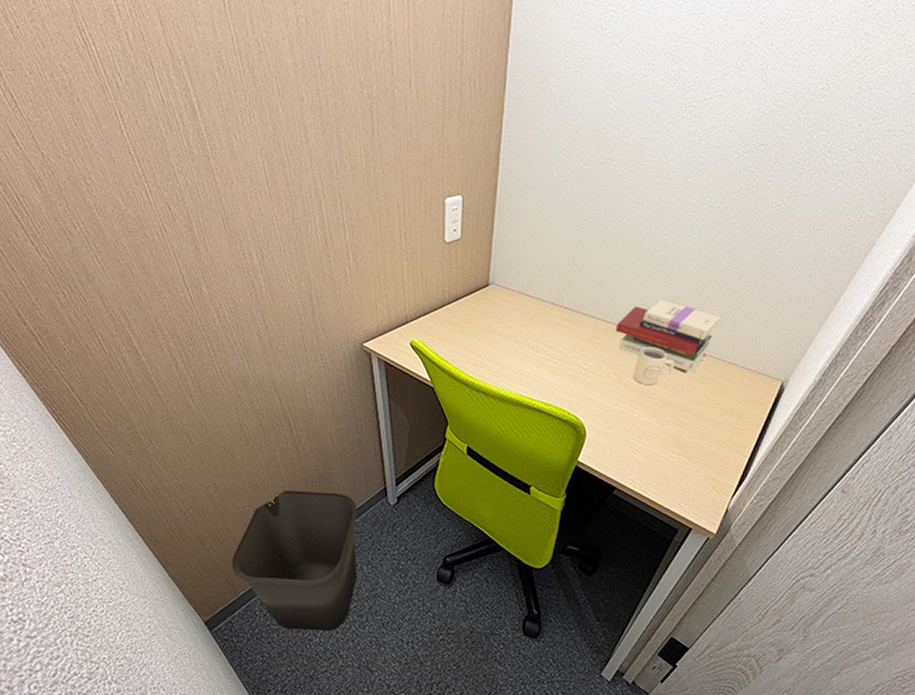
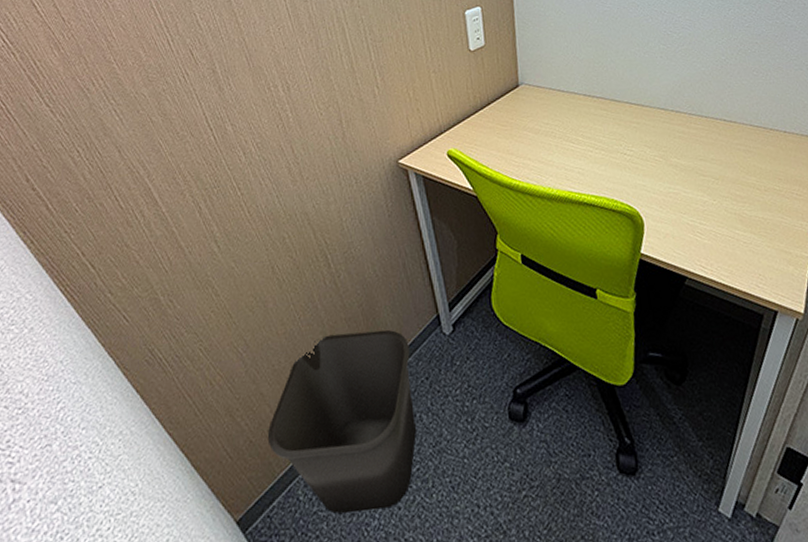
books: present [615,299,722,373] -> none [651,76,752,145]
mug: present [633,346,675,386] -> none [678,123,718,164]

